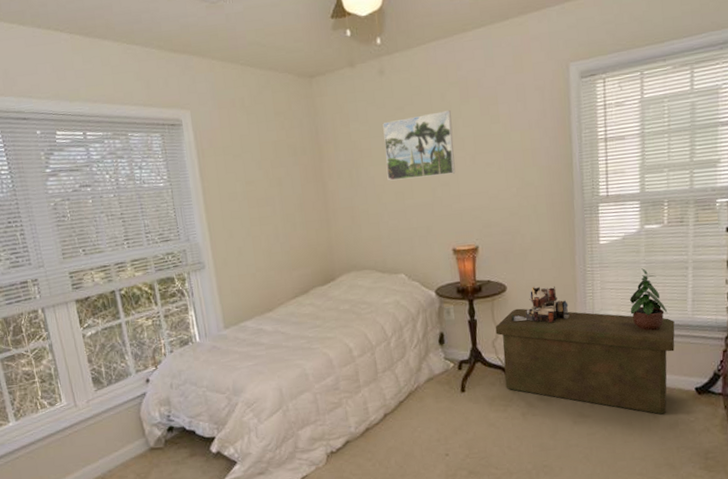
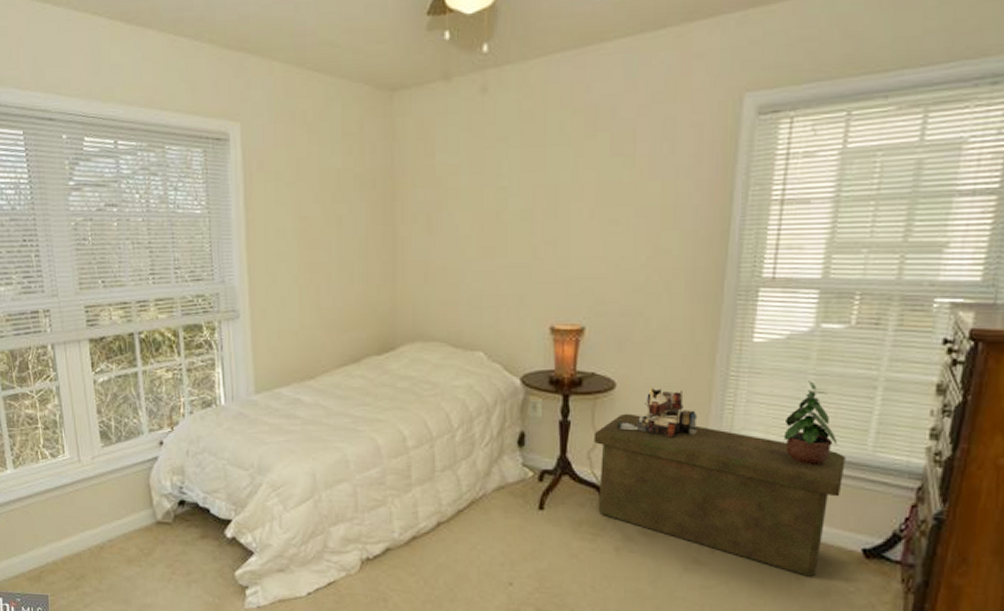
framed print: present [382,110,456,181] -> none [476,146,570,232]

